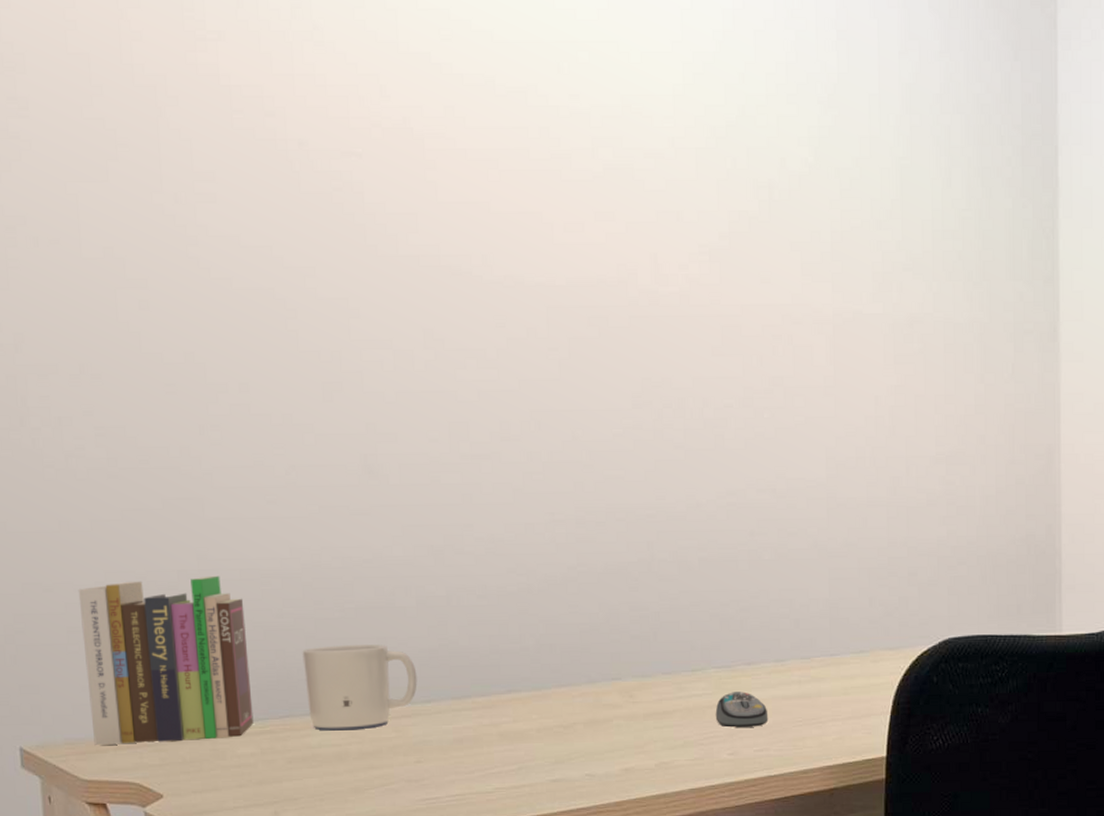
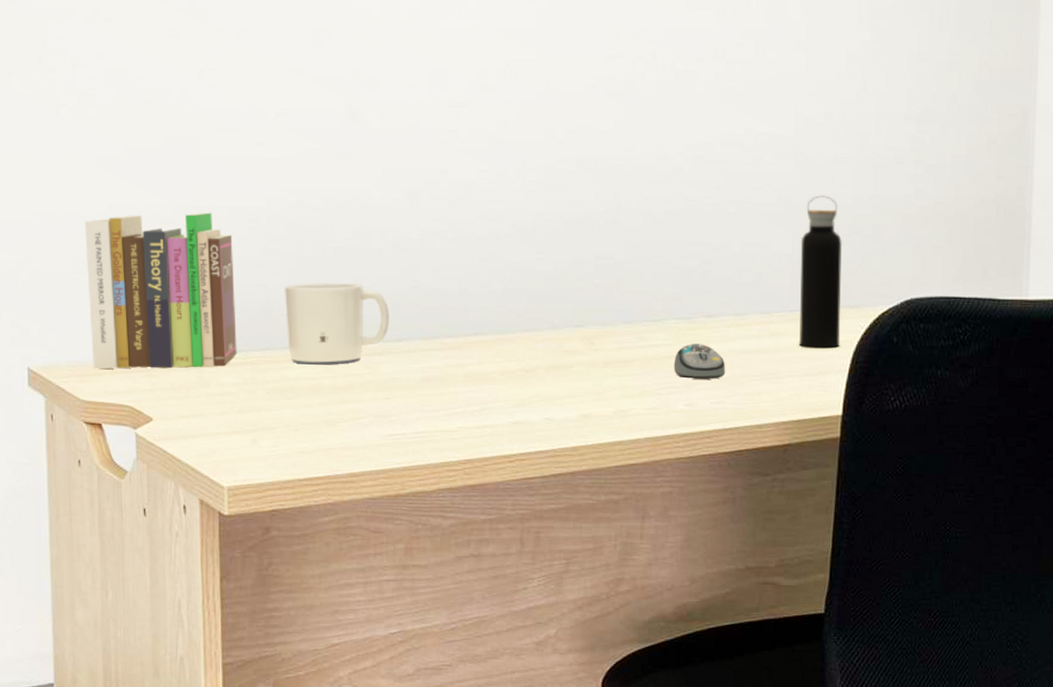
water bottle: none [837,539,881,693] -> present [798,195,843,350]

